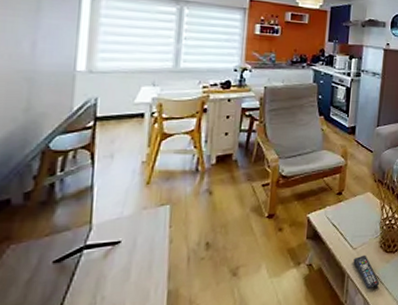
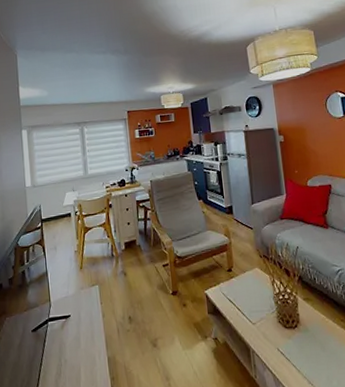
remote control: present [353,255,380,290] -> none [255,330,286,366]

